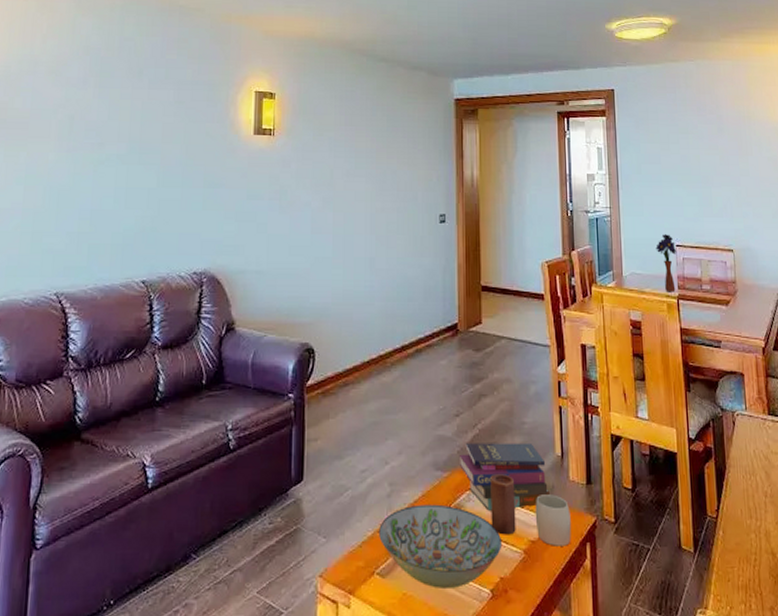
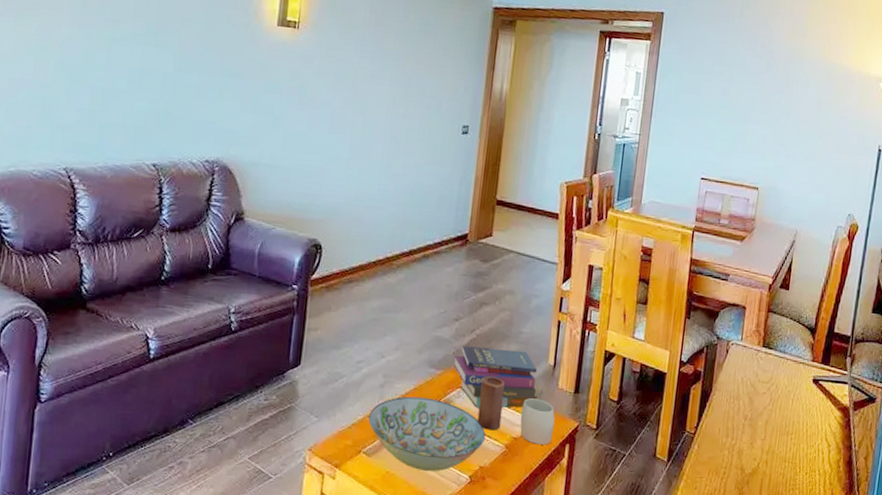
flower arrangement: present [656,234,677,292] -> none [679,166,701,224]

